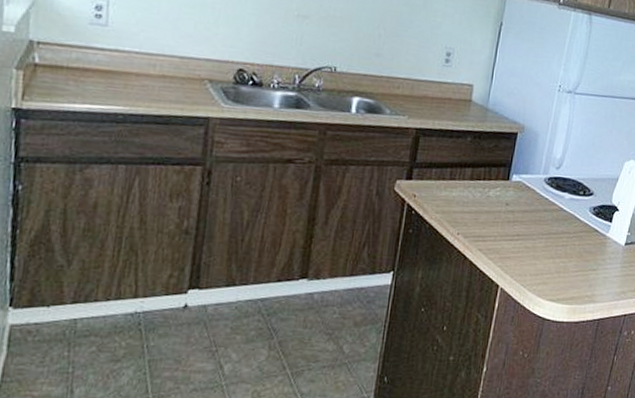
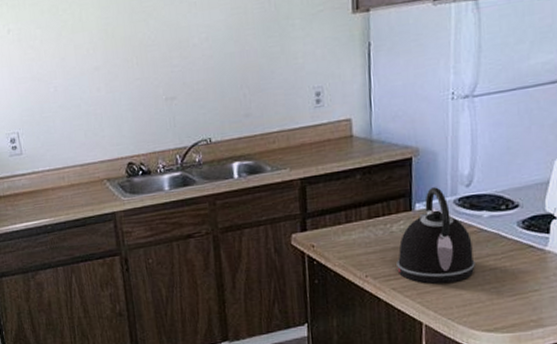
kettle: none [486,163,553,252] -> present [396,187,475,284]

